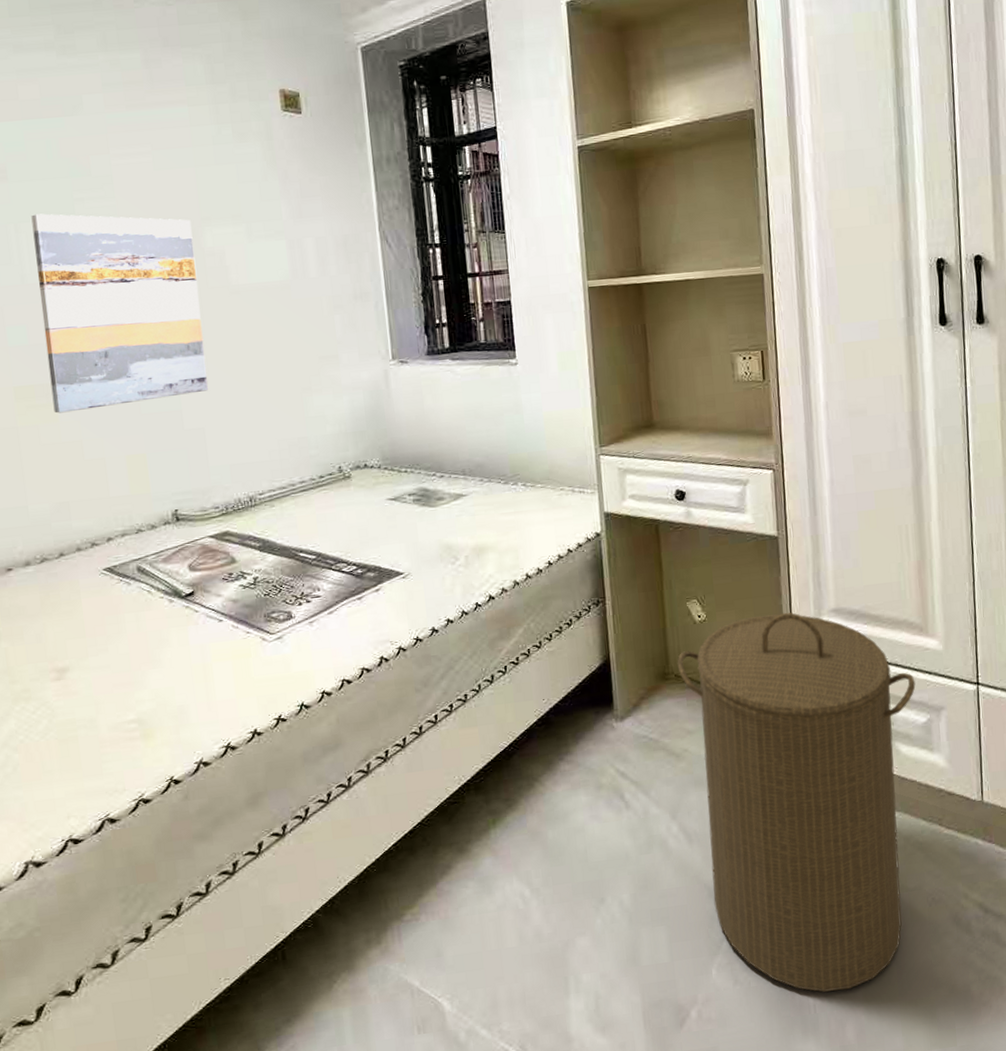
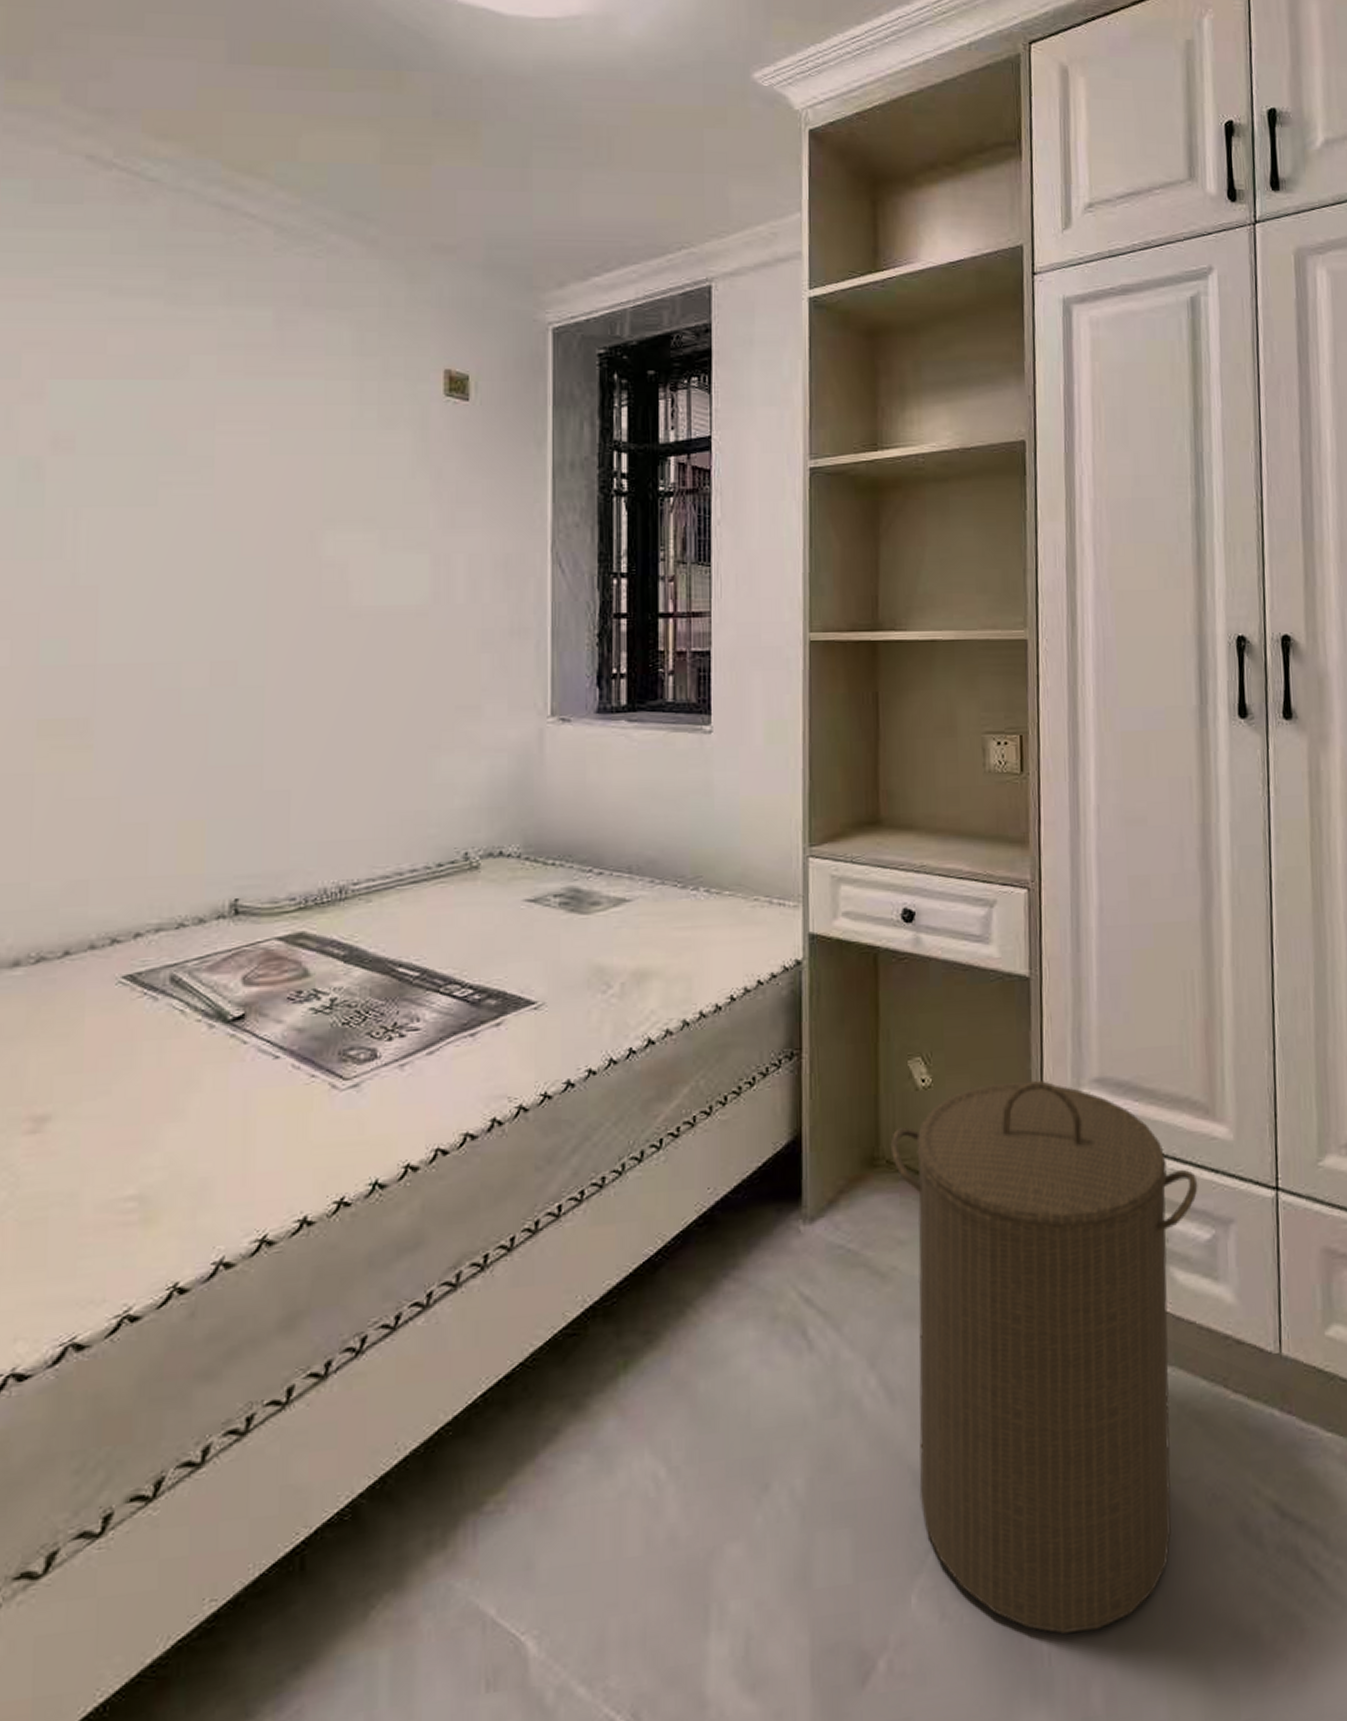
wall art: present [31,213,209,414] -> none [88,497,309,759]

